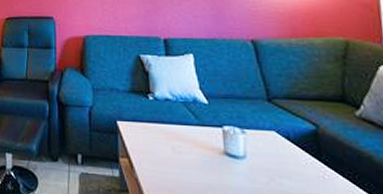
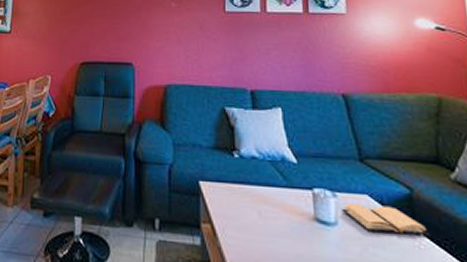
book: none [250,139,336,168] -> present [342,203,432,236]

